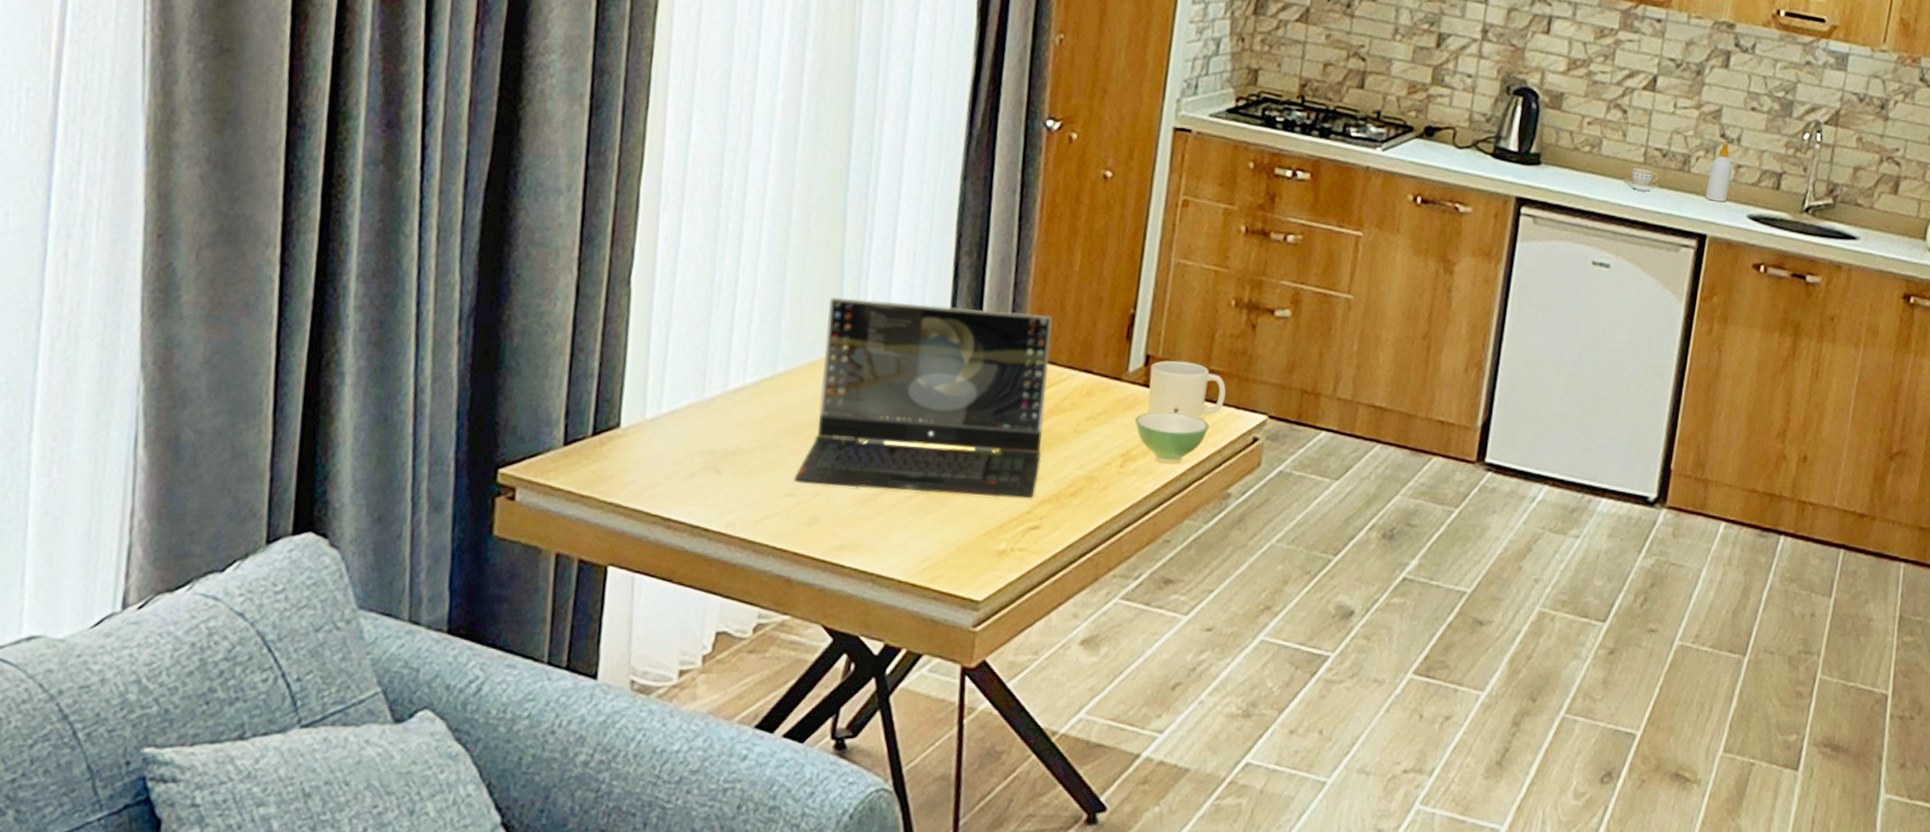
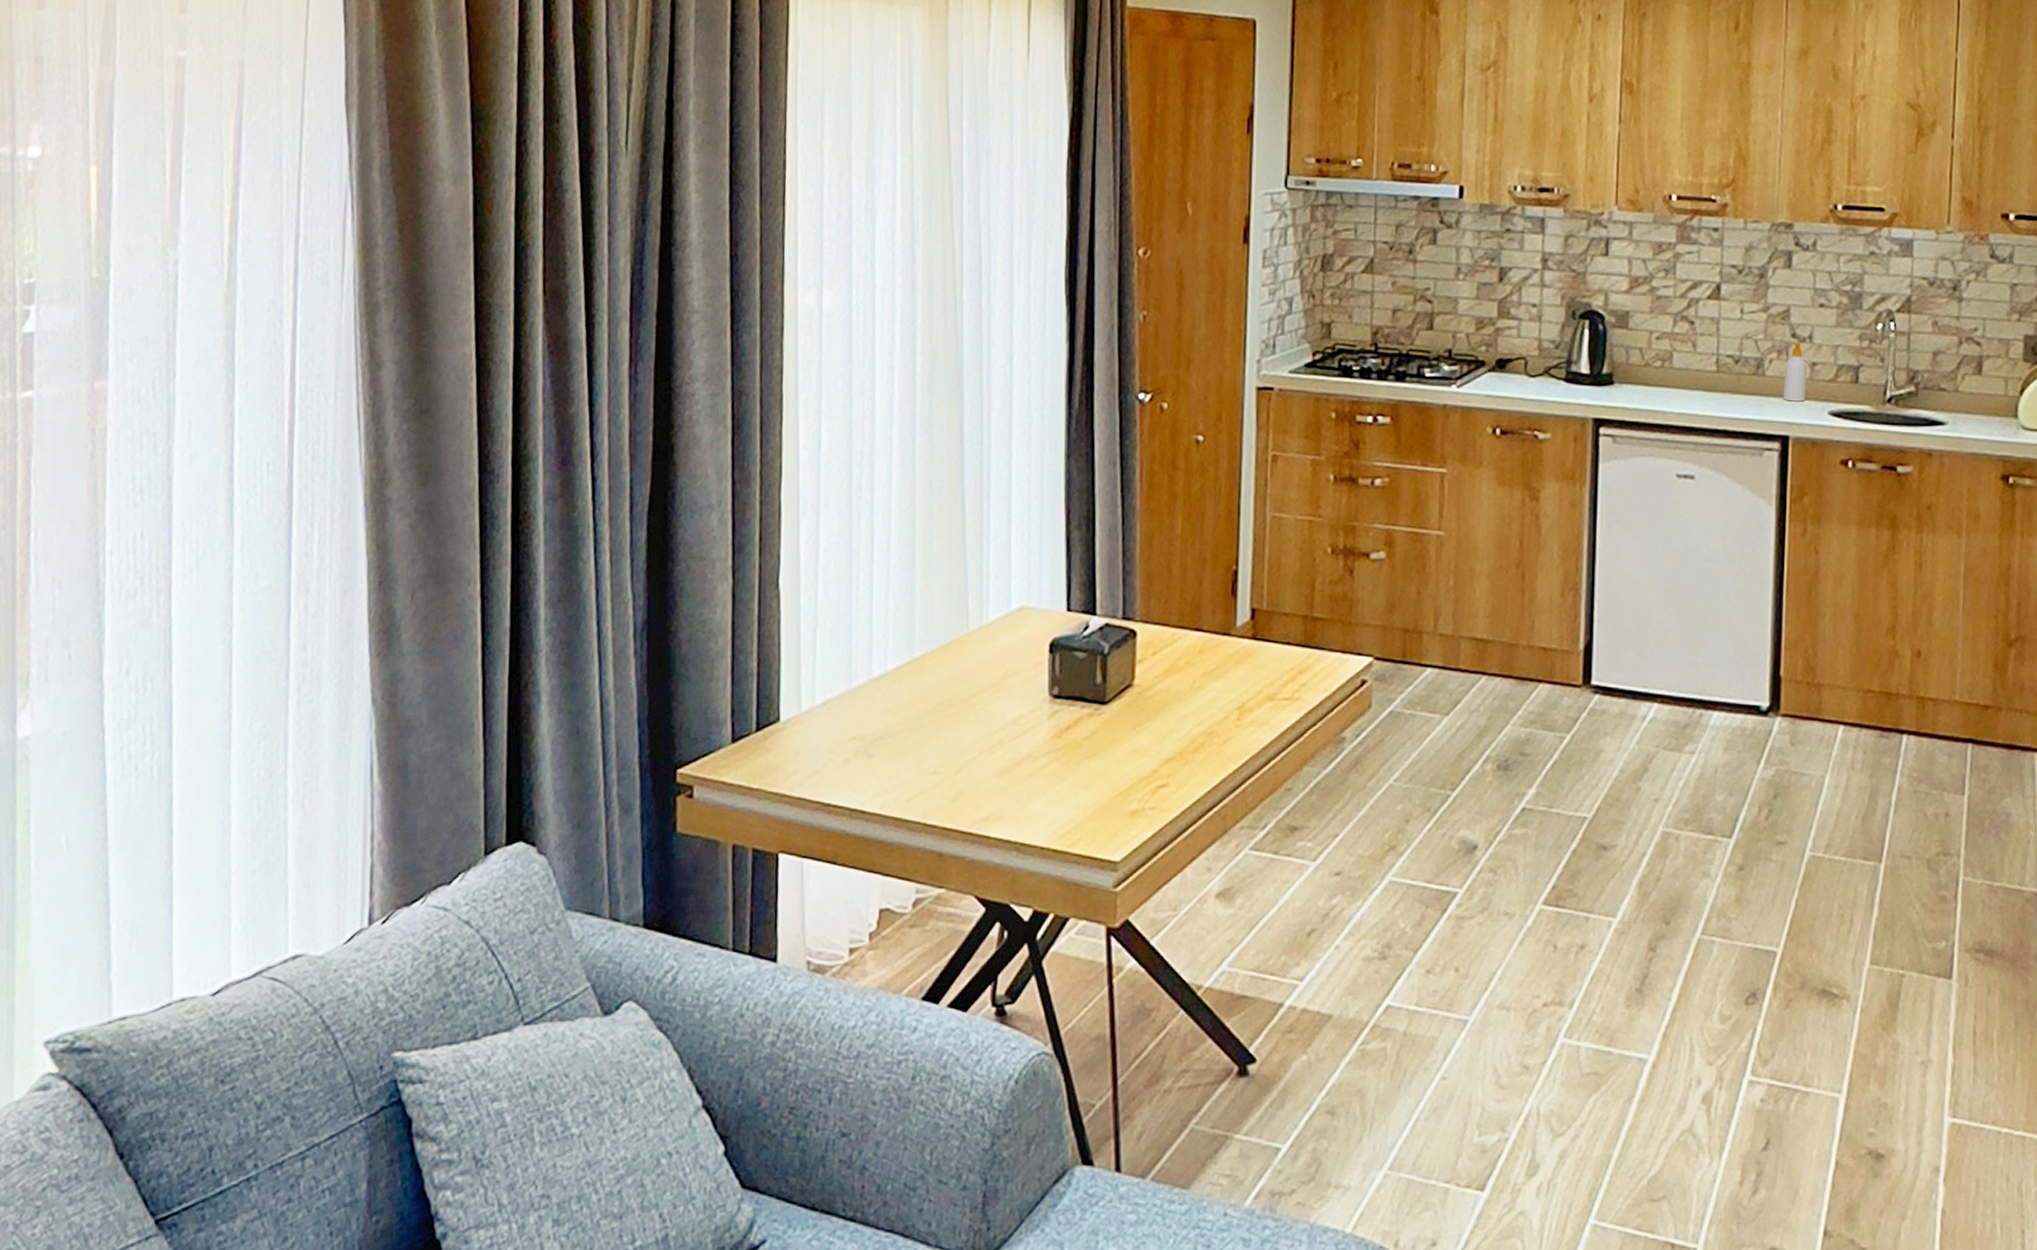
laptop computer: present [793,297,1052,499] -> none [937,578,1162,761]
bowl: present [1135,411,1210,465] -> none [1247,662,1318,713]
mug: present [1147,360,1226,419] -> none [1257,611,1331,666]
teacup: present [1623,167,1659,191] -> none [1697,376,1735,399]

